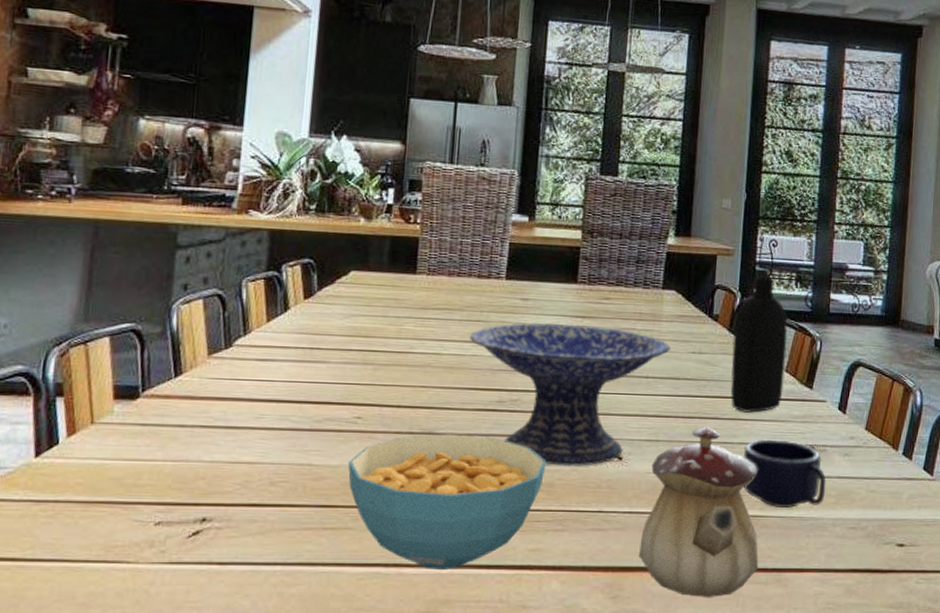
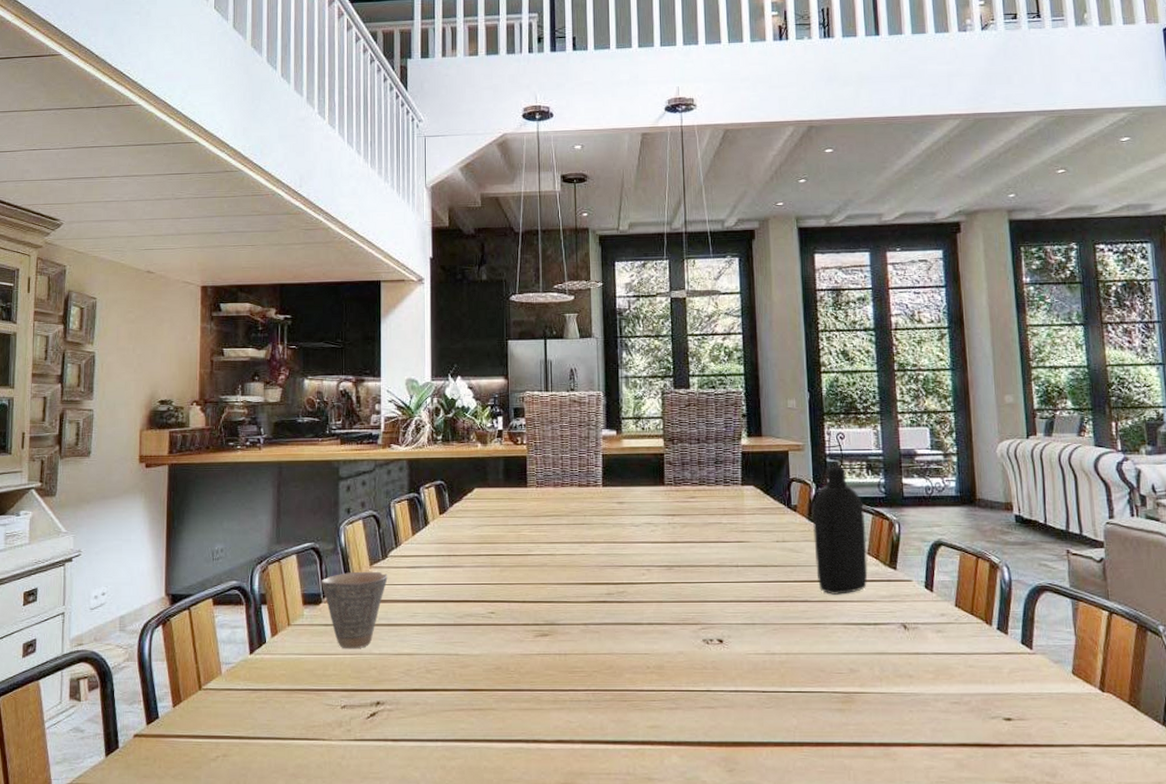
cup: none [140,362,230,455] -> present [320,571,388,649]
cereal bowl: present [348,434,547,569] -> none [487,624,655,745]
decorative bowl: present [470,323,671,466] -> none [577,522,756,650]
teapot: present [639,426,759,597] -> none [749,608,865,771]
mug: present [744,439,826,508] -> none [837,619,923,684]

